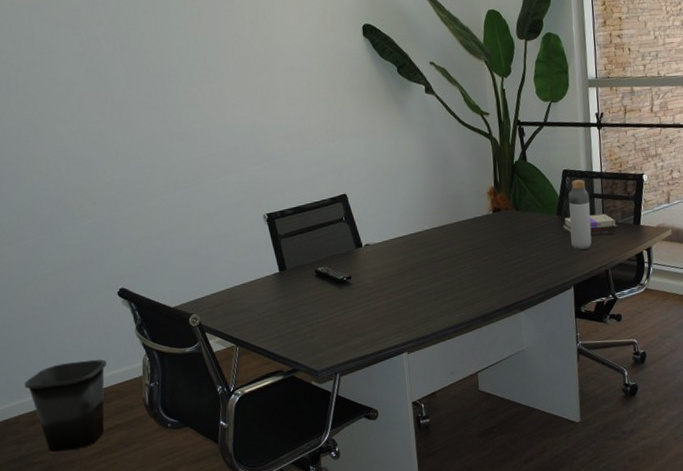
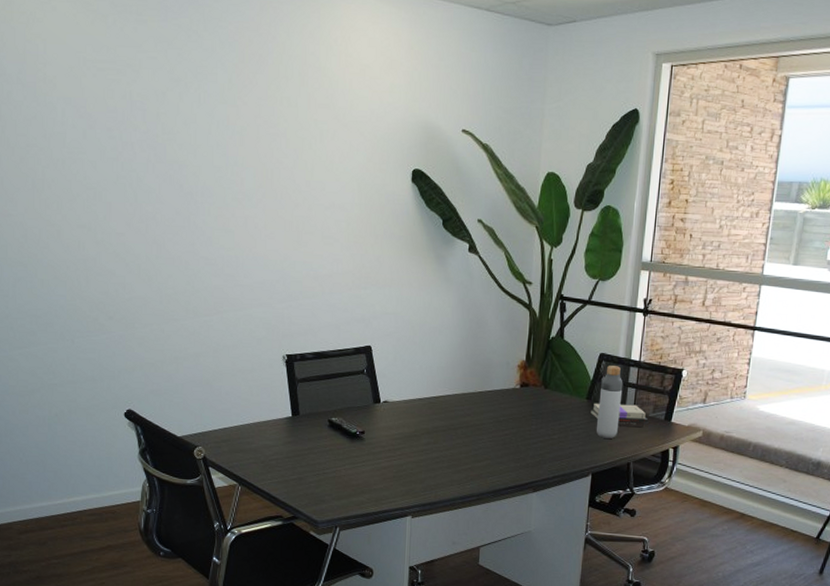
waste bin: present [24,359,107,452] -> none [21,477,105,564]

